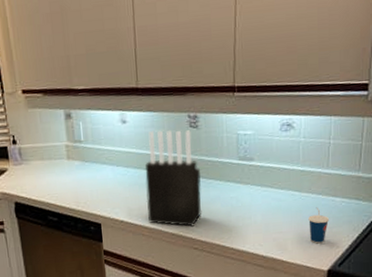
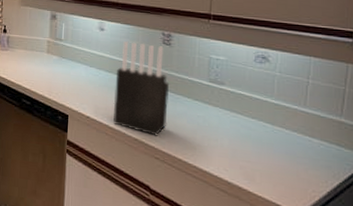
cup: present [308,207,330,244] -> none [281,144,305,183]

